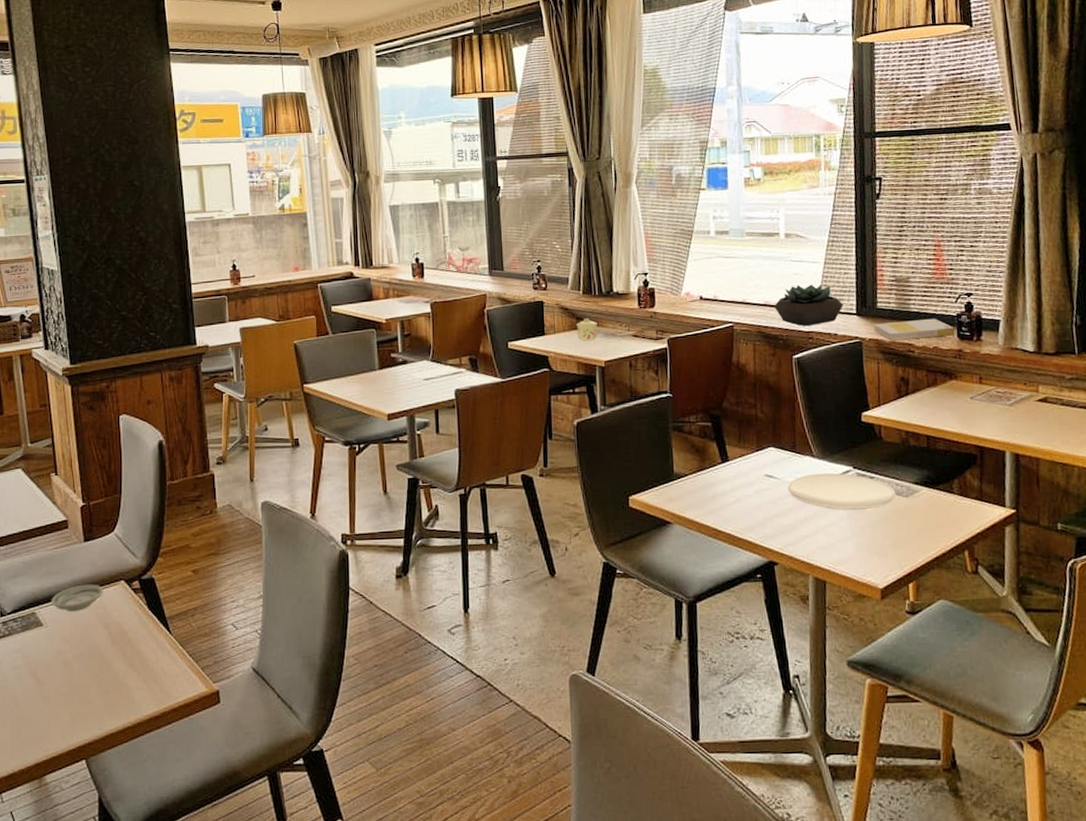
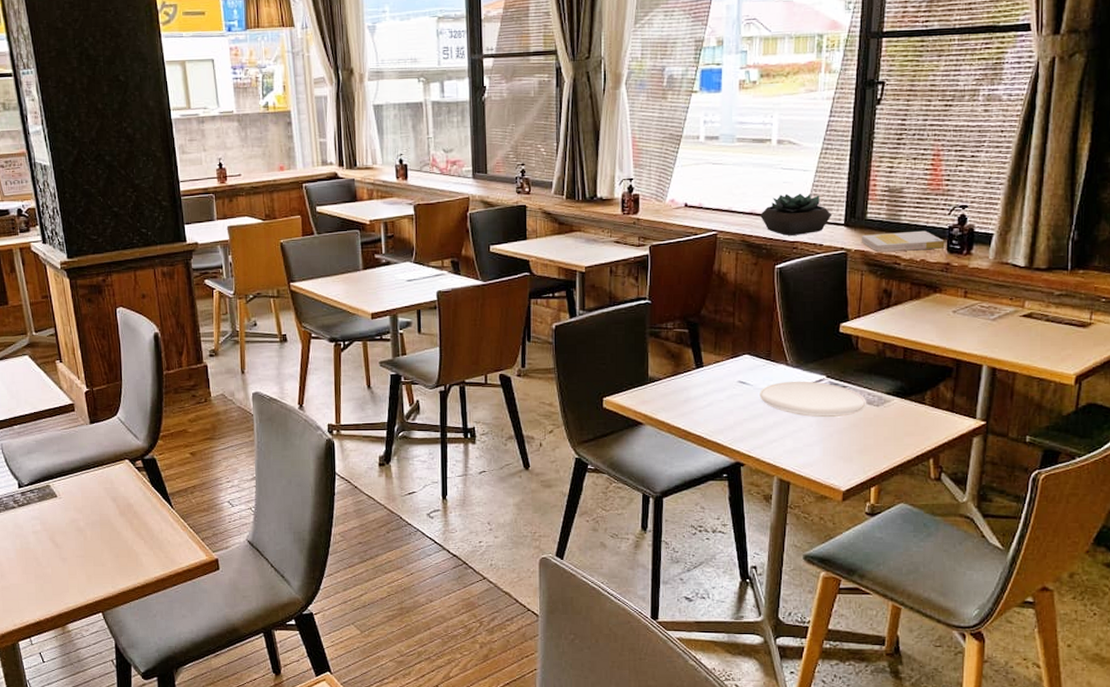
saucer: present [51,584,103,611] -> none [63,462,110,485]
sugar bowl: present [576,318,598,341] -> none [558,223,580,246]

